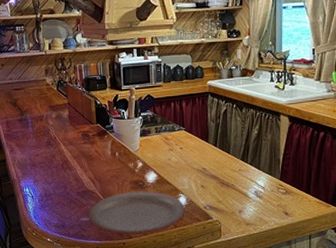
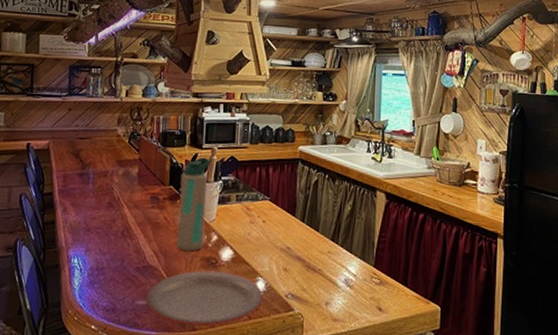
water bottle: none [106,98,132,177] -> present [176,158,212,251]

